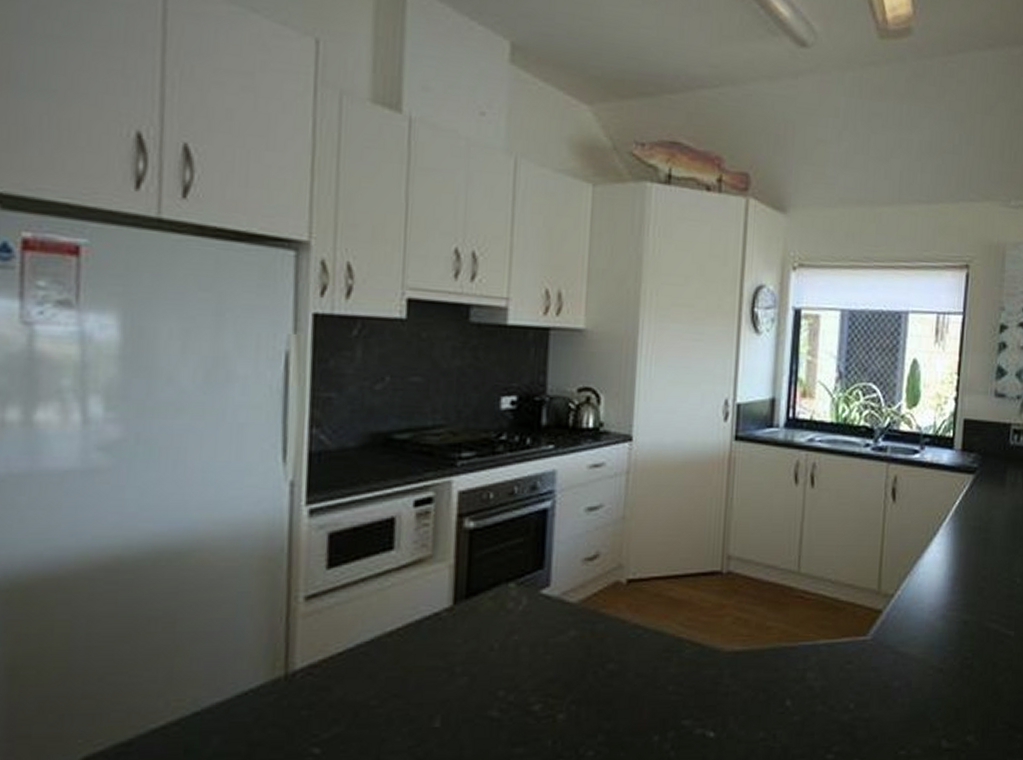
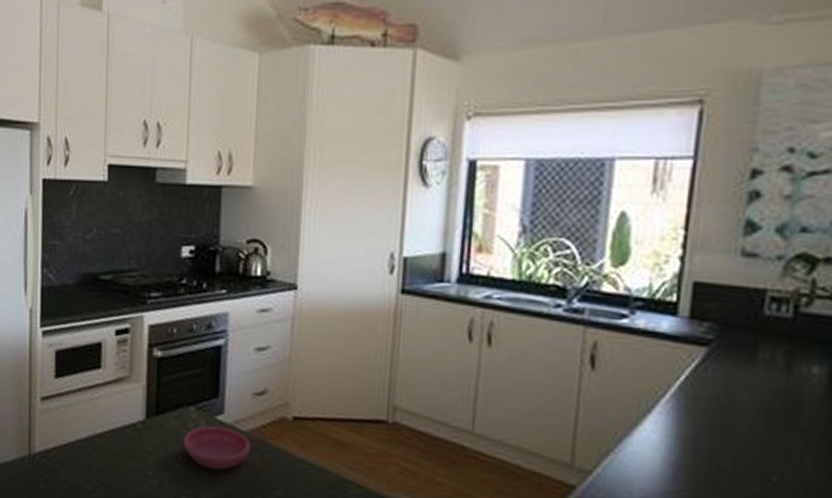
saucer: none [499,601,581,652] -> present [182,425,251,470]

